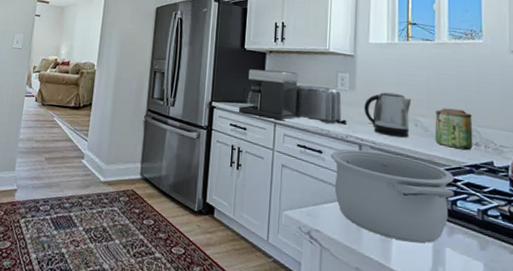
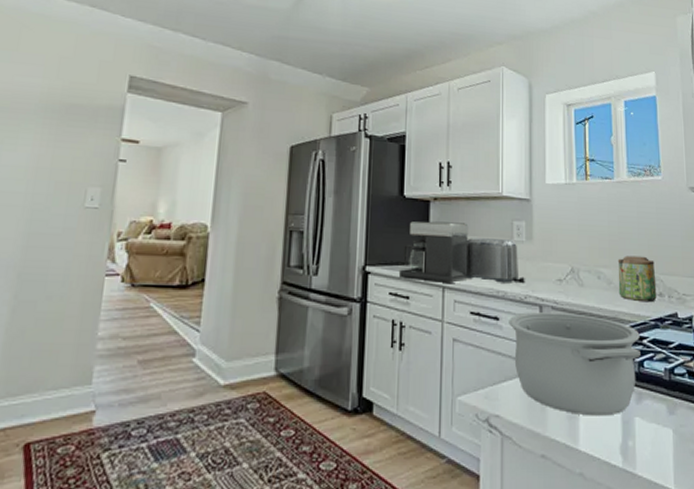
kettle: present [364,92,412,138] -> none [543,241,593,294]

